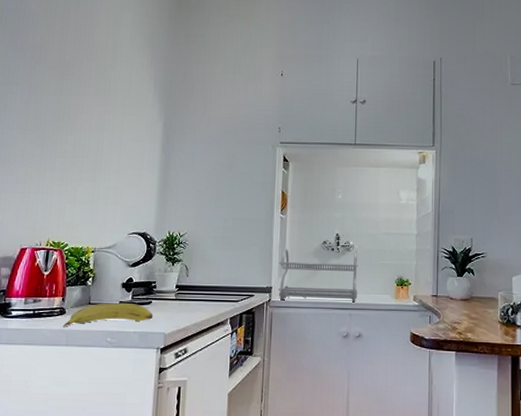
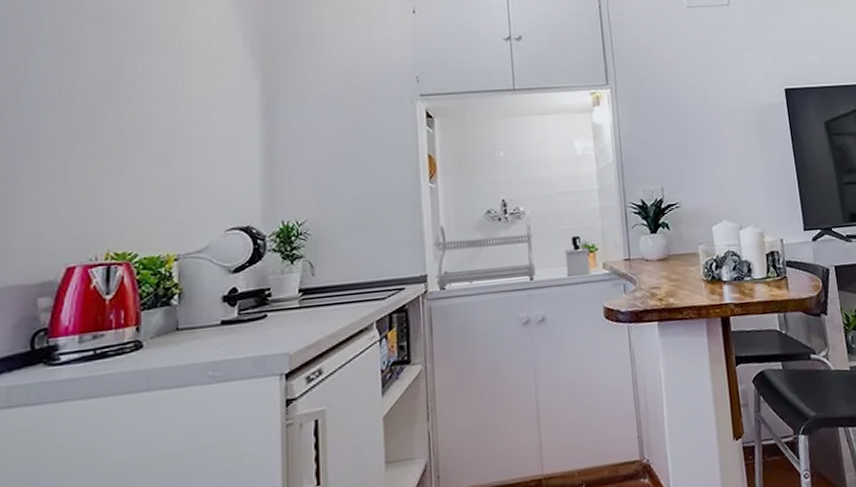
fruit: present [62,302,154,327] -> none [139,320,271,367]
soap dispenser: none [382,270,404,305] -> present [564,235,590,278]

